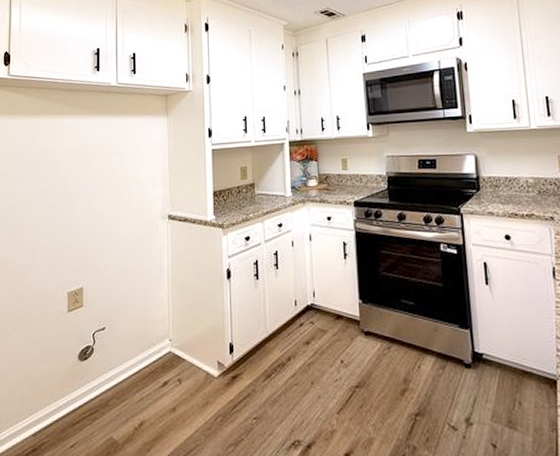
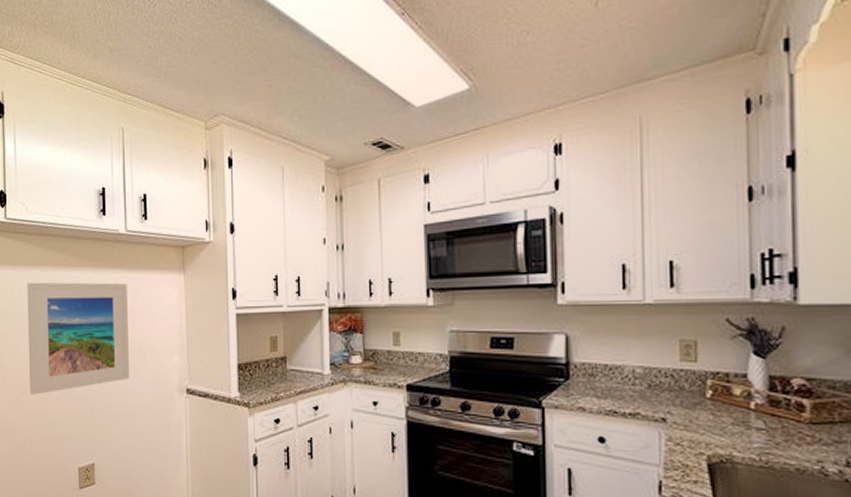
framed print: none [24,127,118,229] -> present [27,282,130,395]

